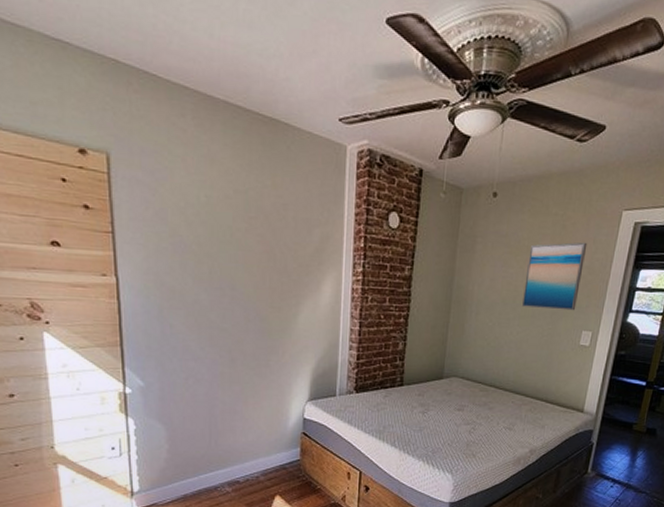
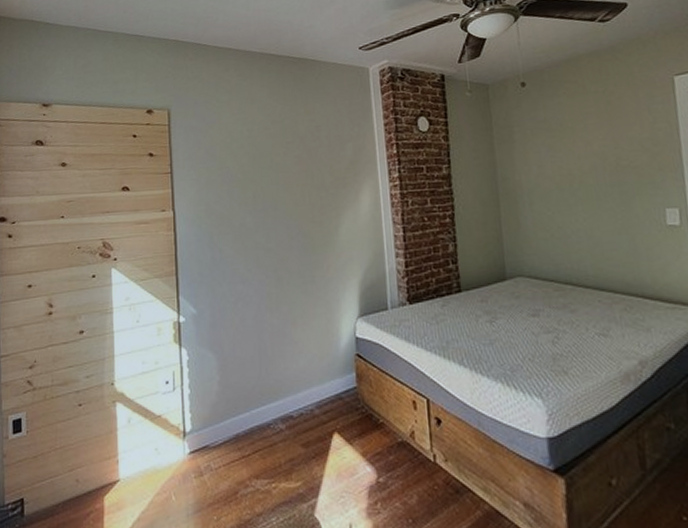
wall art: present [521,242,588,311] -> none [575,113,649,190]

